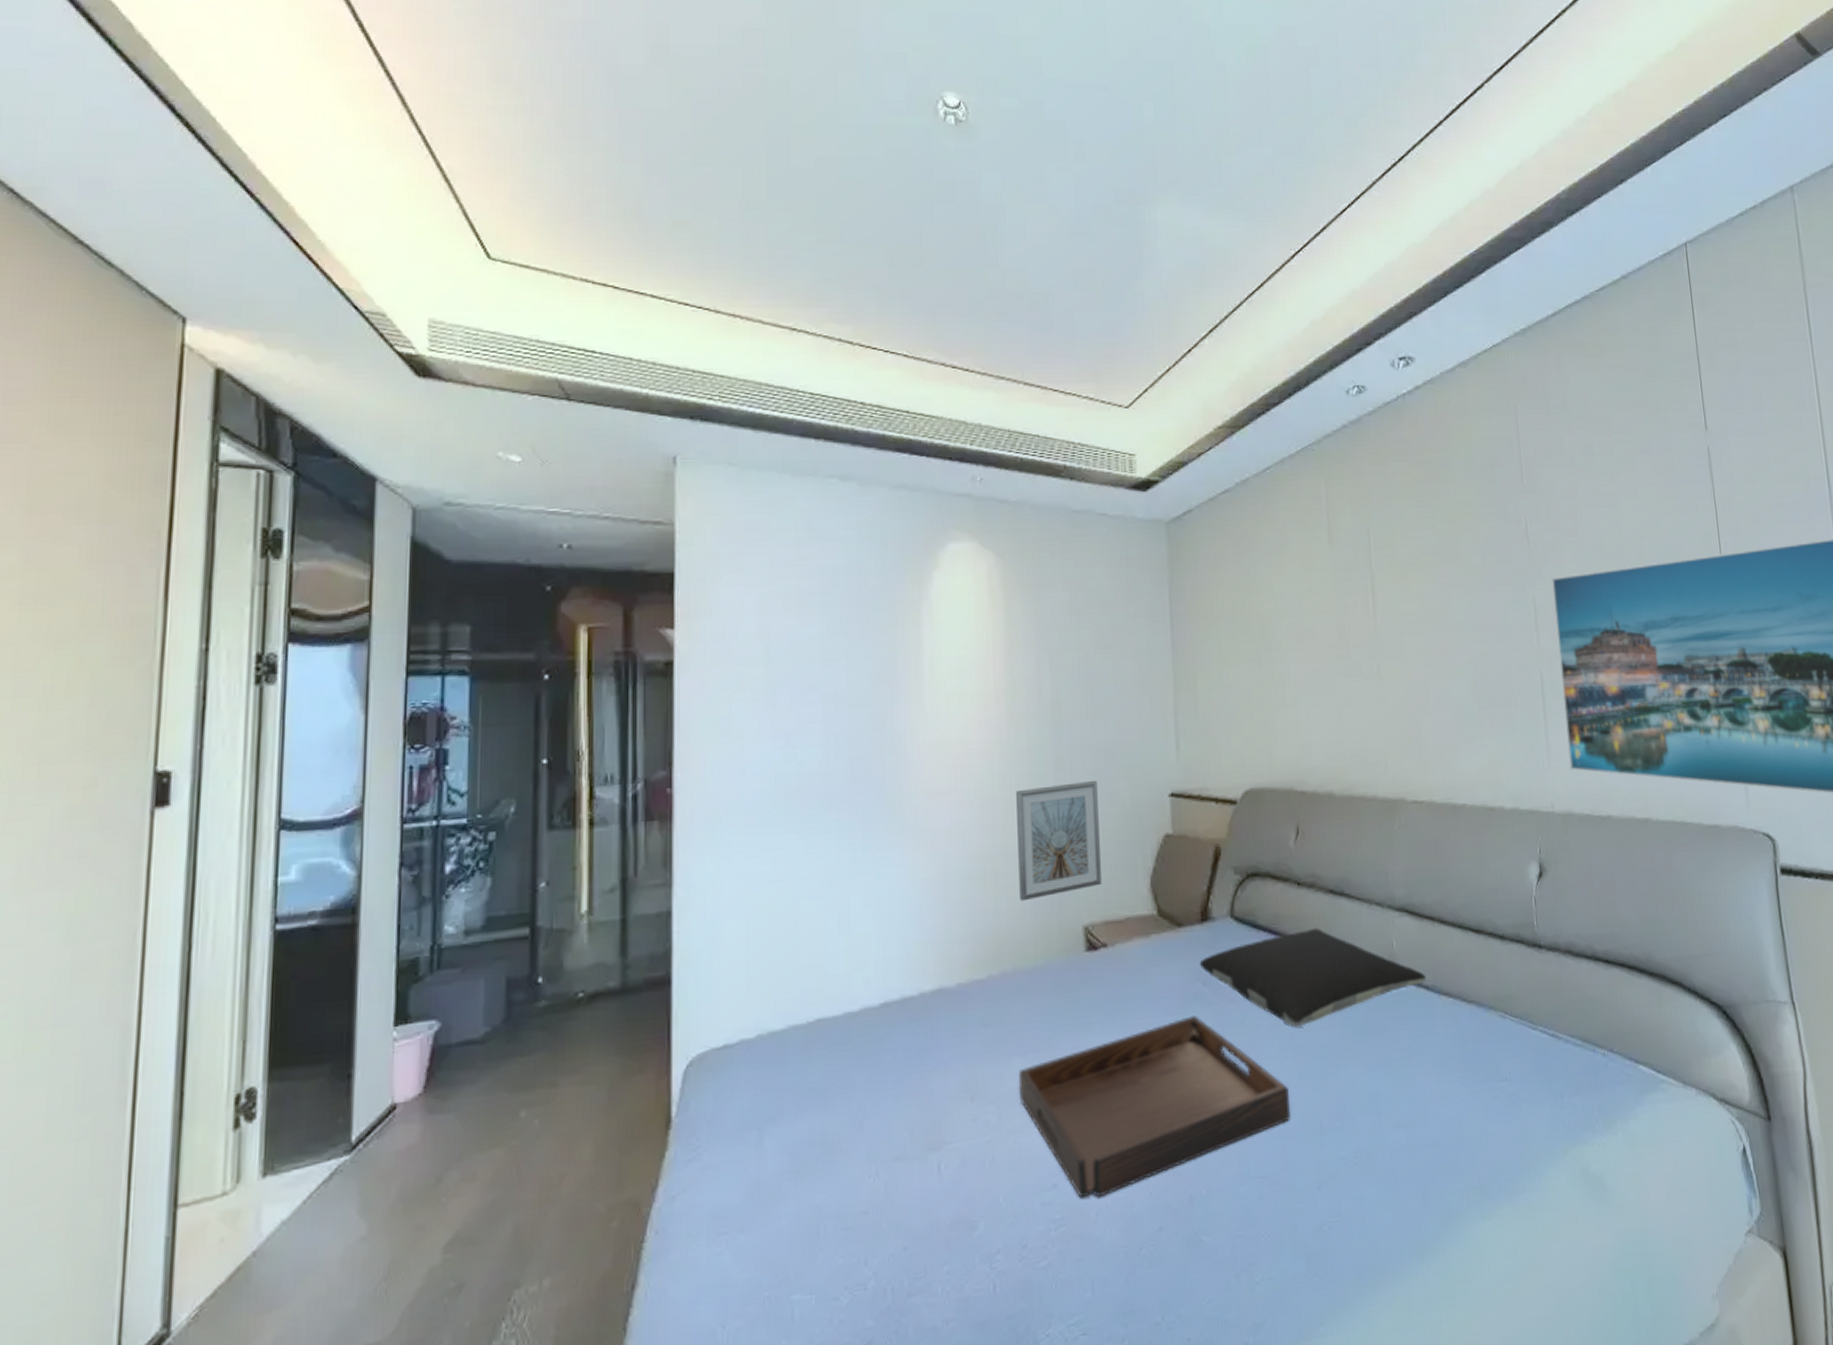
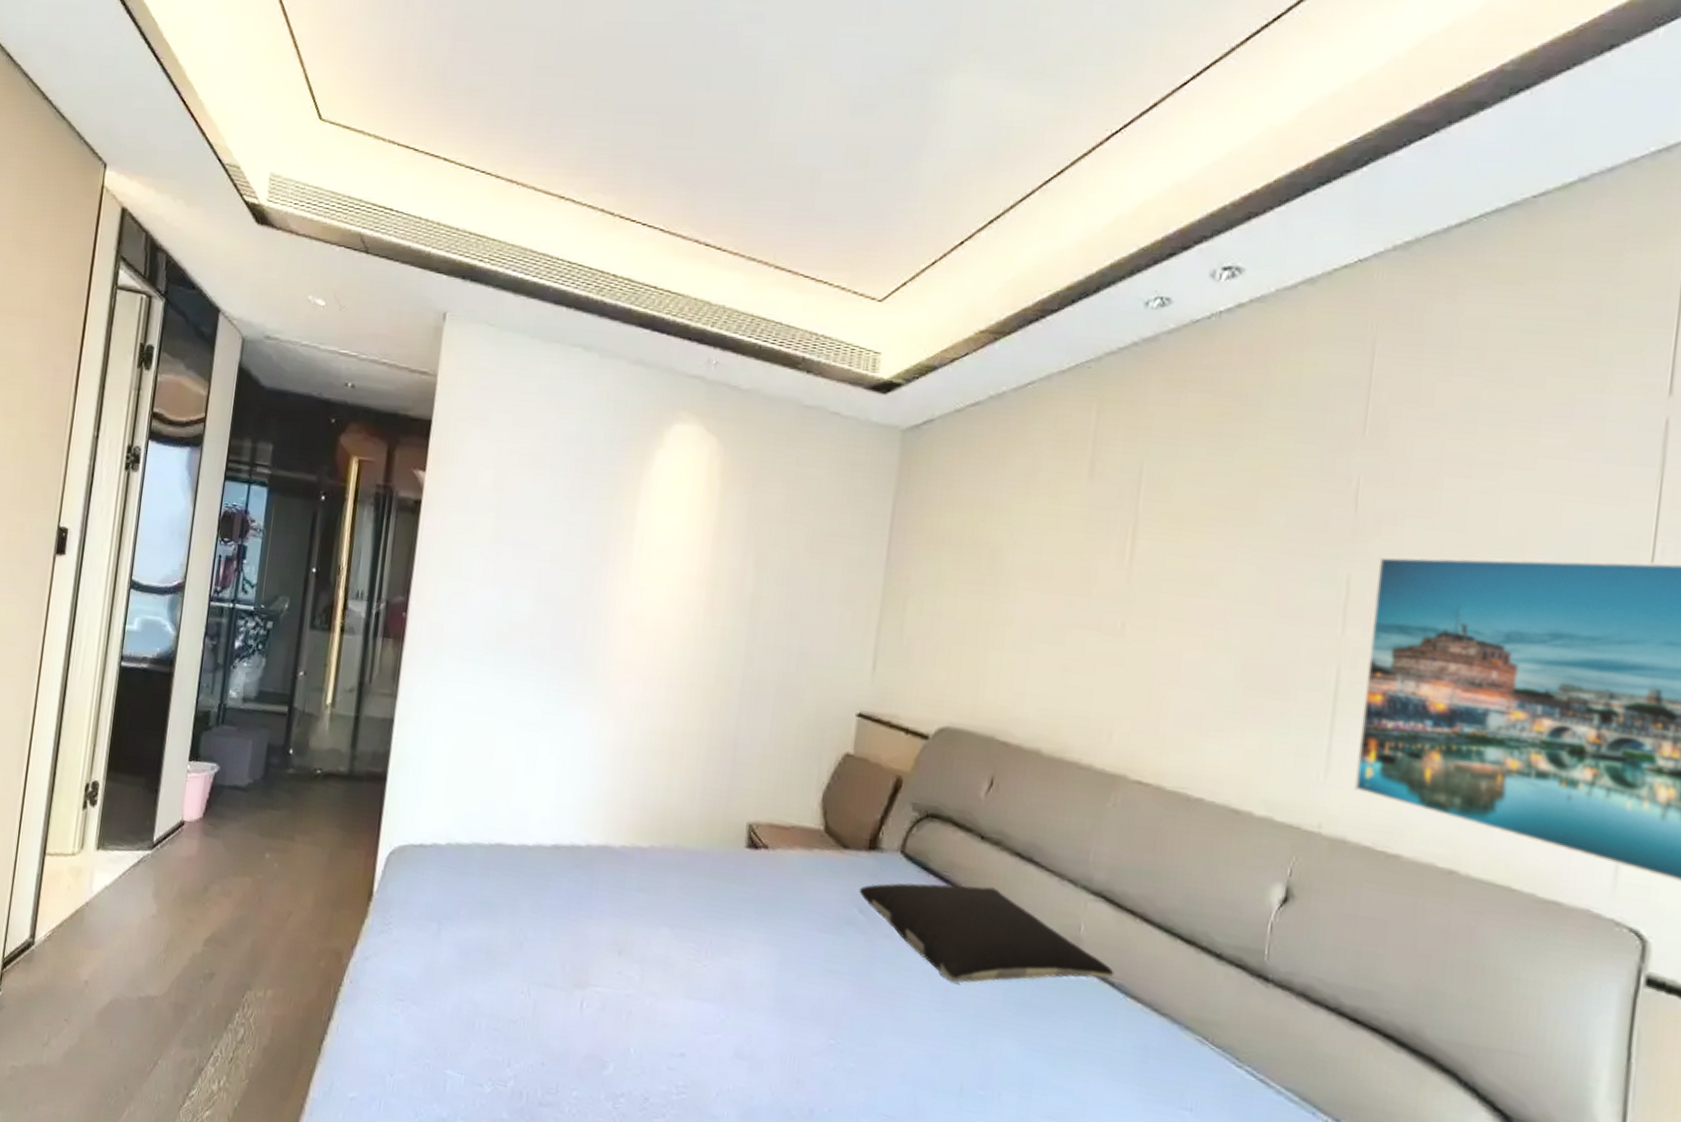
picture frame: present [1016,780,1103,902] -> none [691,678,784,788]
serving tray: present [1018,1016,1290,1199] -> none [662,937,932,1081]

